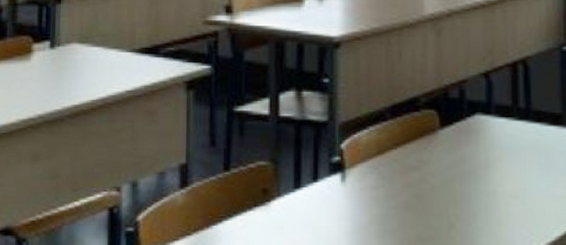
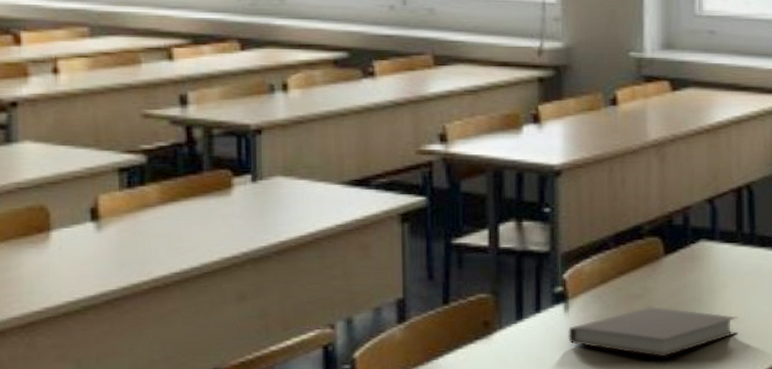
notebook: none [345,178,514,231] -> present [568,306,738,357]

